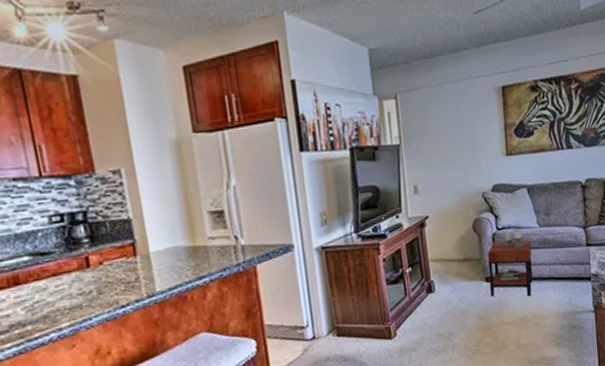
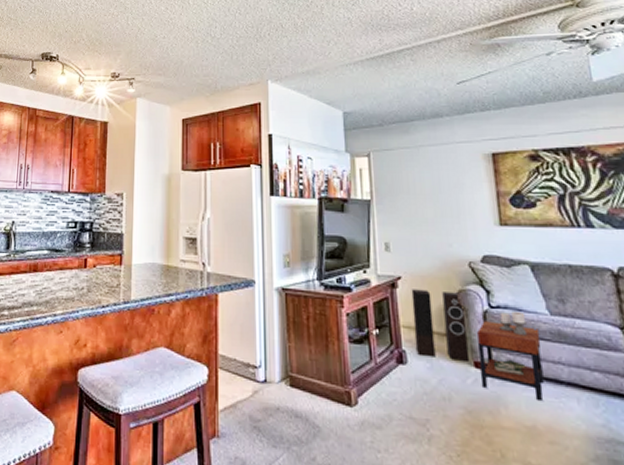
stereo: none [437,221,482,282] -> present [411,289,470,363]

